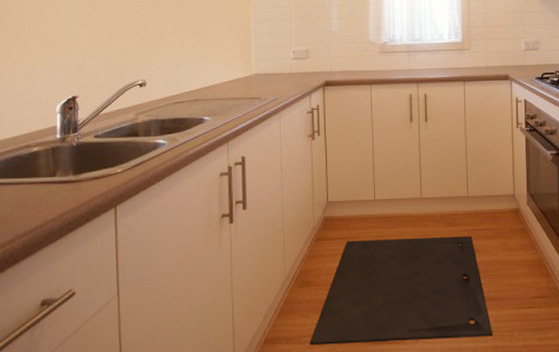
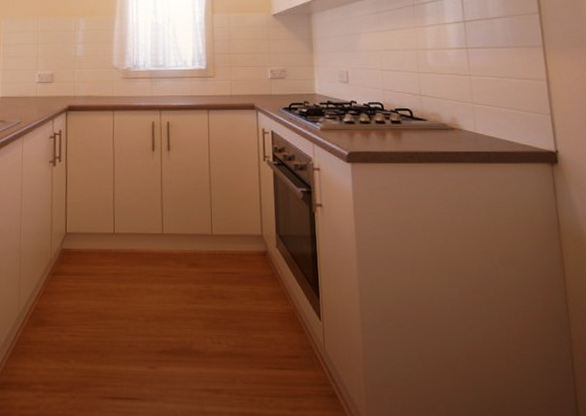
door mat: present [310,235,493,345] -> none [41,277,241,401]

